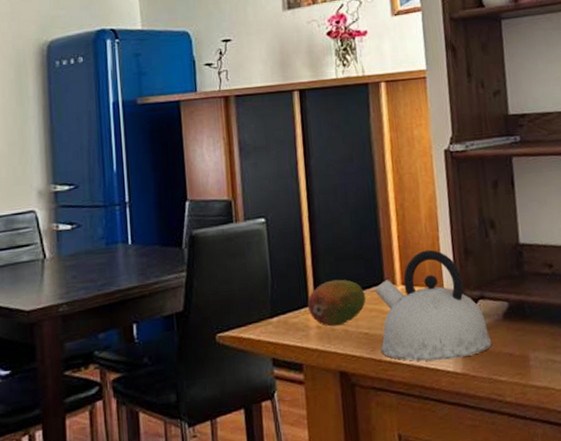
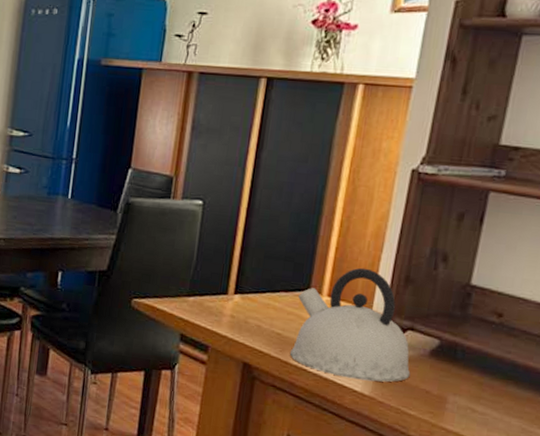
fruit: present [307,279,366,327] -> none [225,275,287,320]

